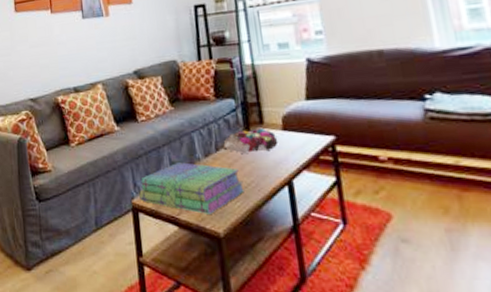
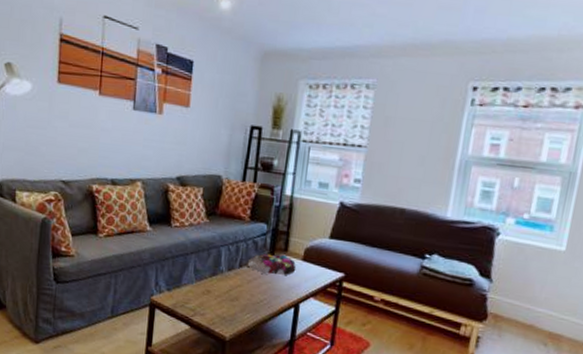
stack of books: present [139,162,244,214] -> none [159,271,257,320]

